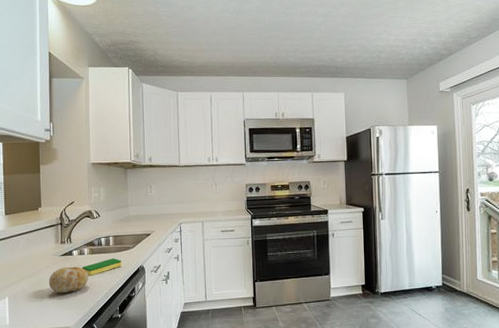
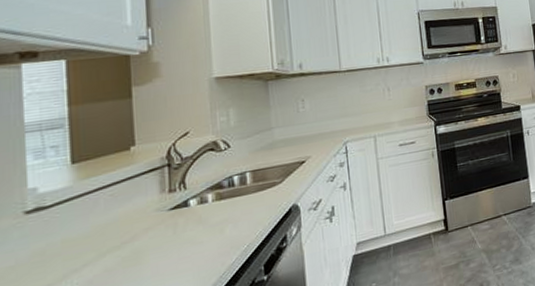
fruit: present [48,266,89,293] -> none [149,221,216,264]
dish sponge: present [82,257,122,276] -> none [204,200,265,231]

